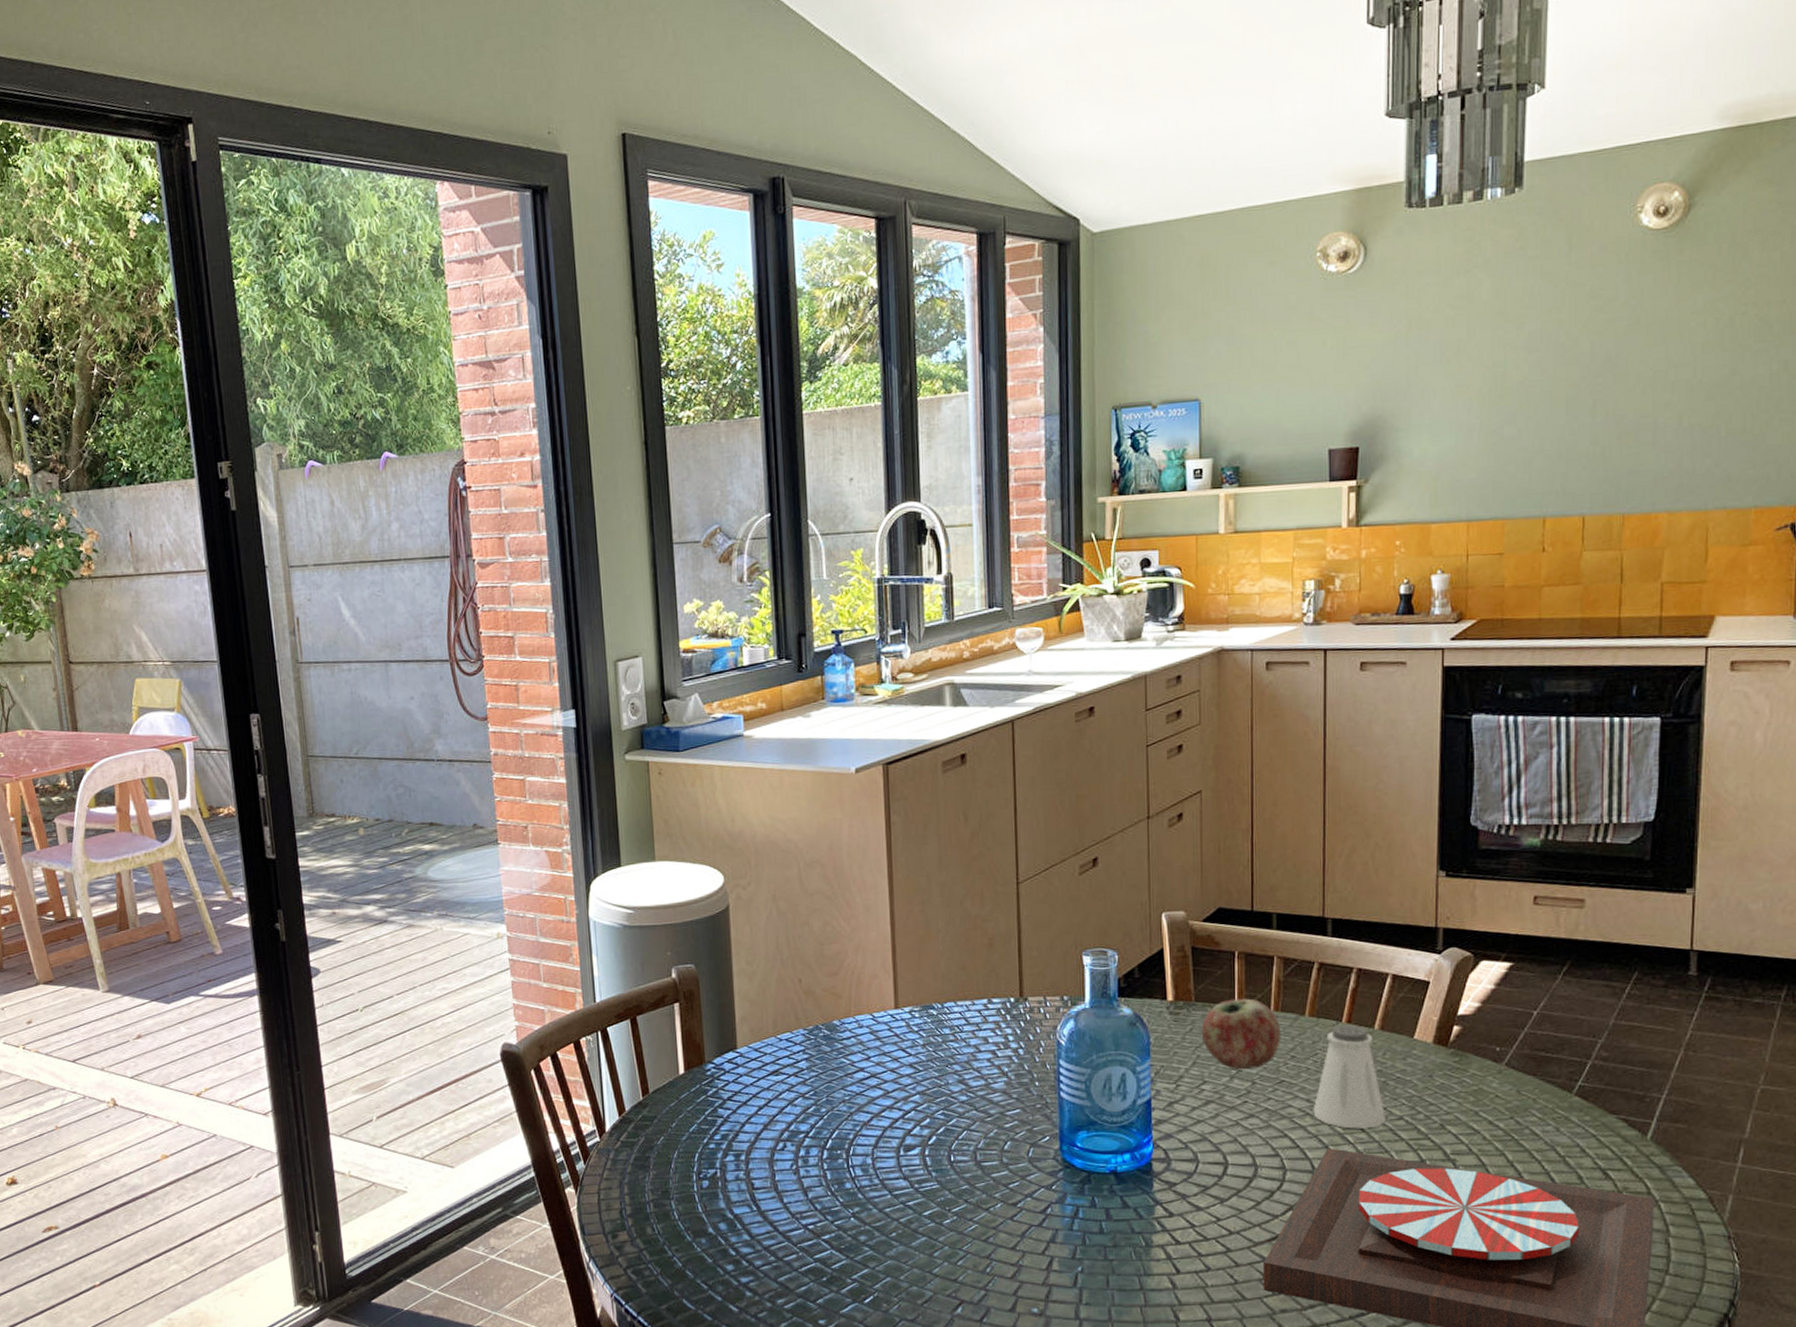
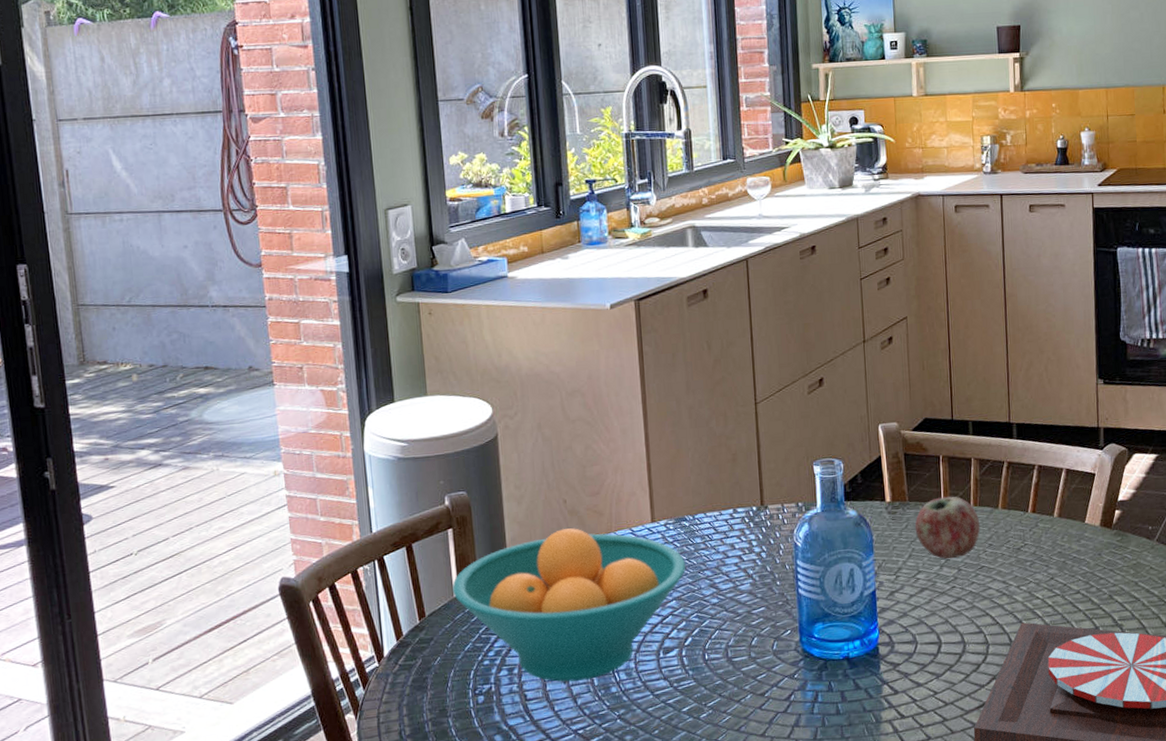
fruit bowl: none [677,1010,932,1174] -> present [452,528,686,682]
saltshaker: present [1313,1024,1386,1129] -> none [1008,514,1066,605]

